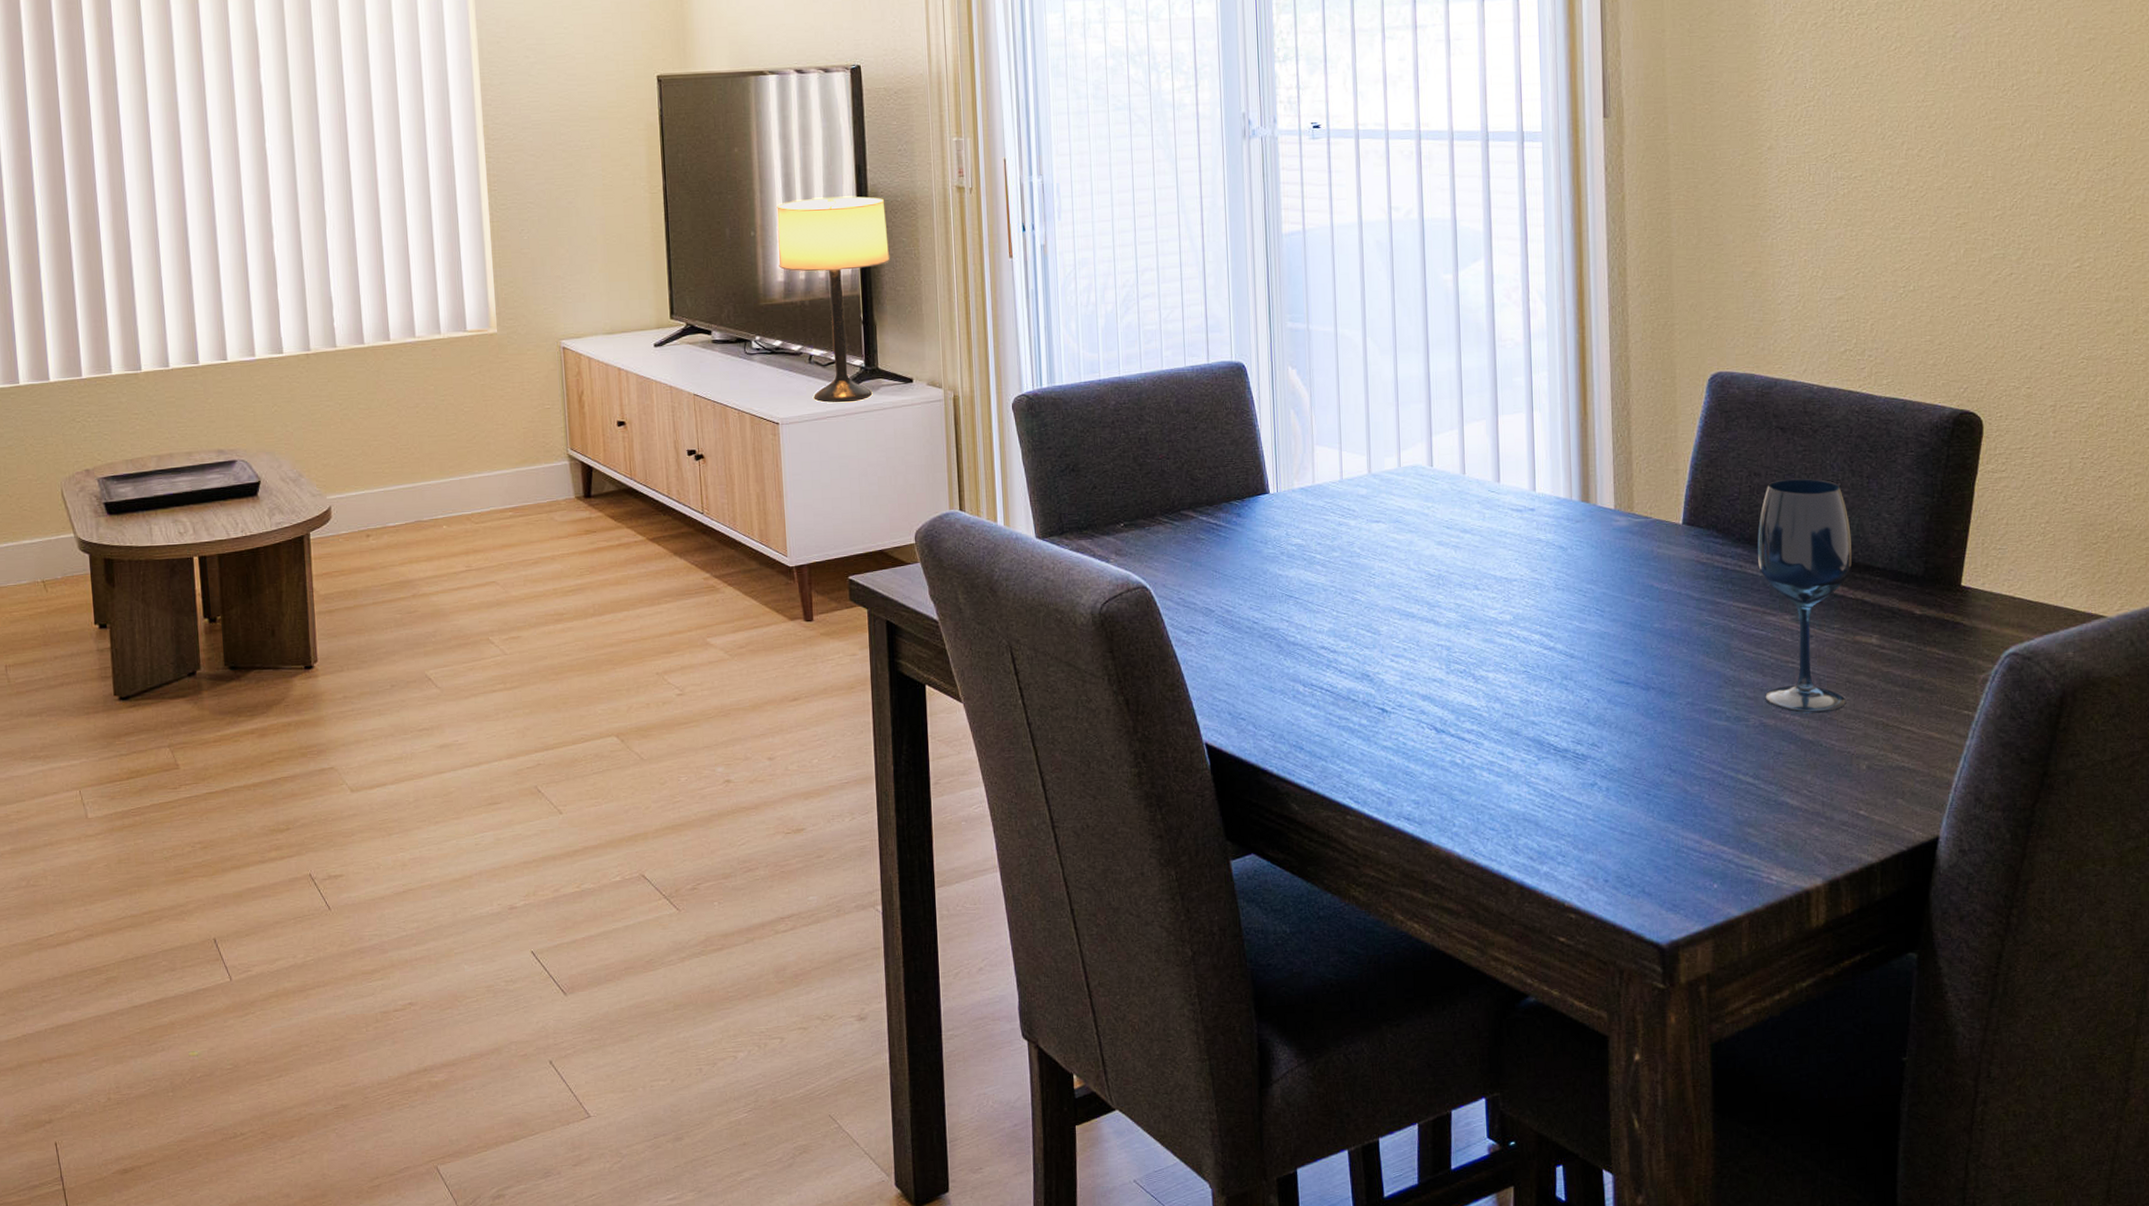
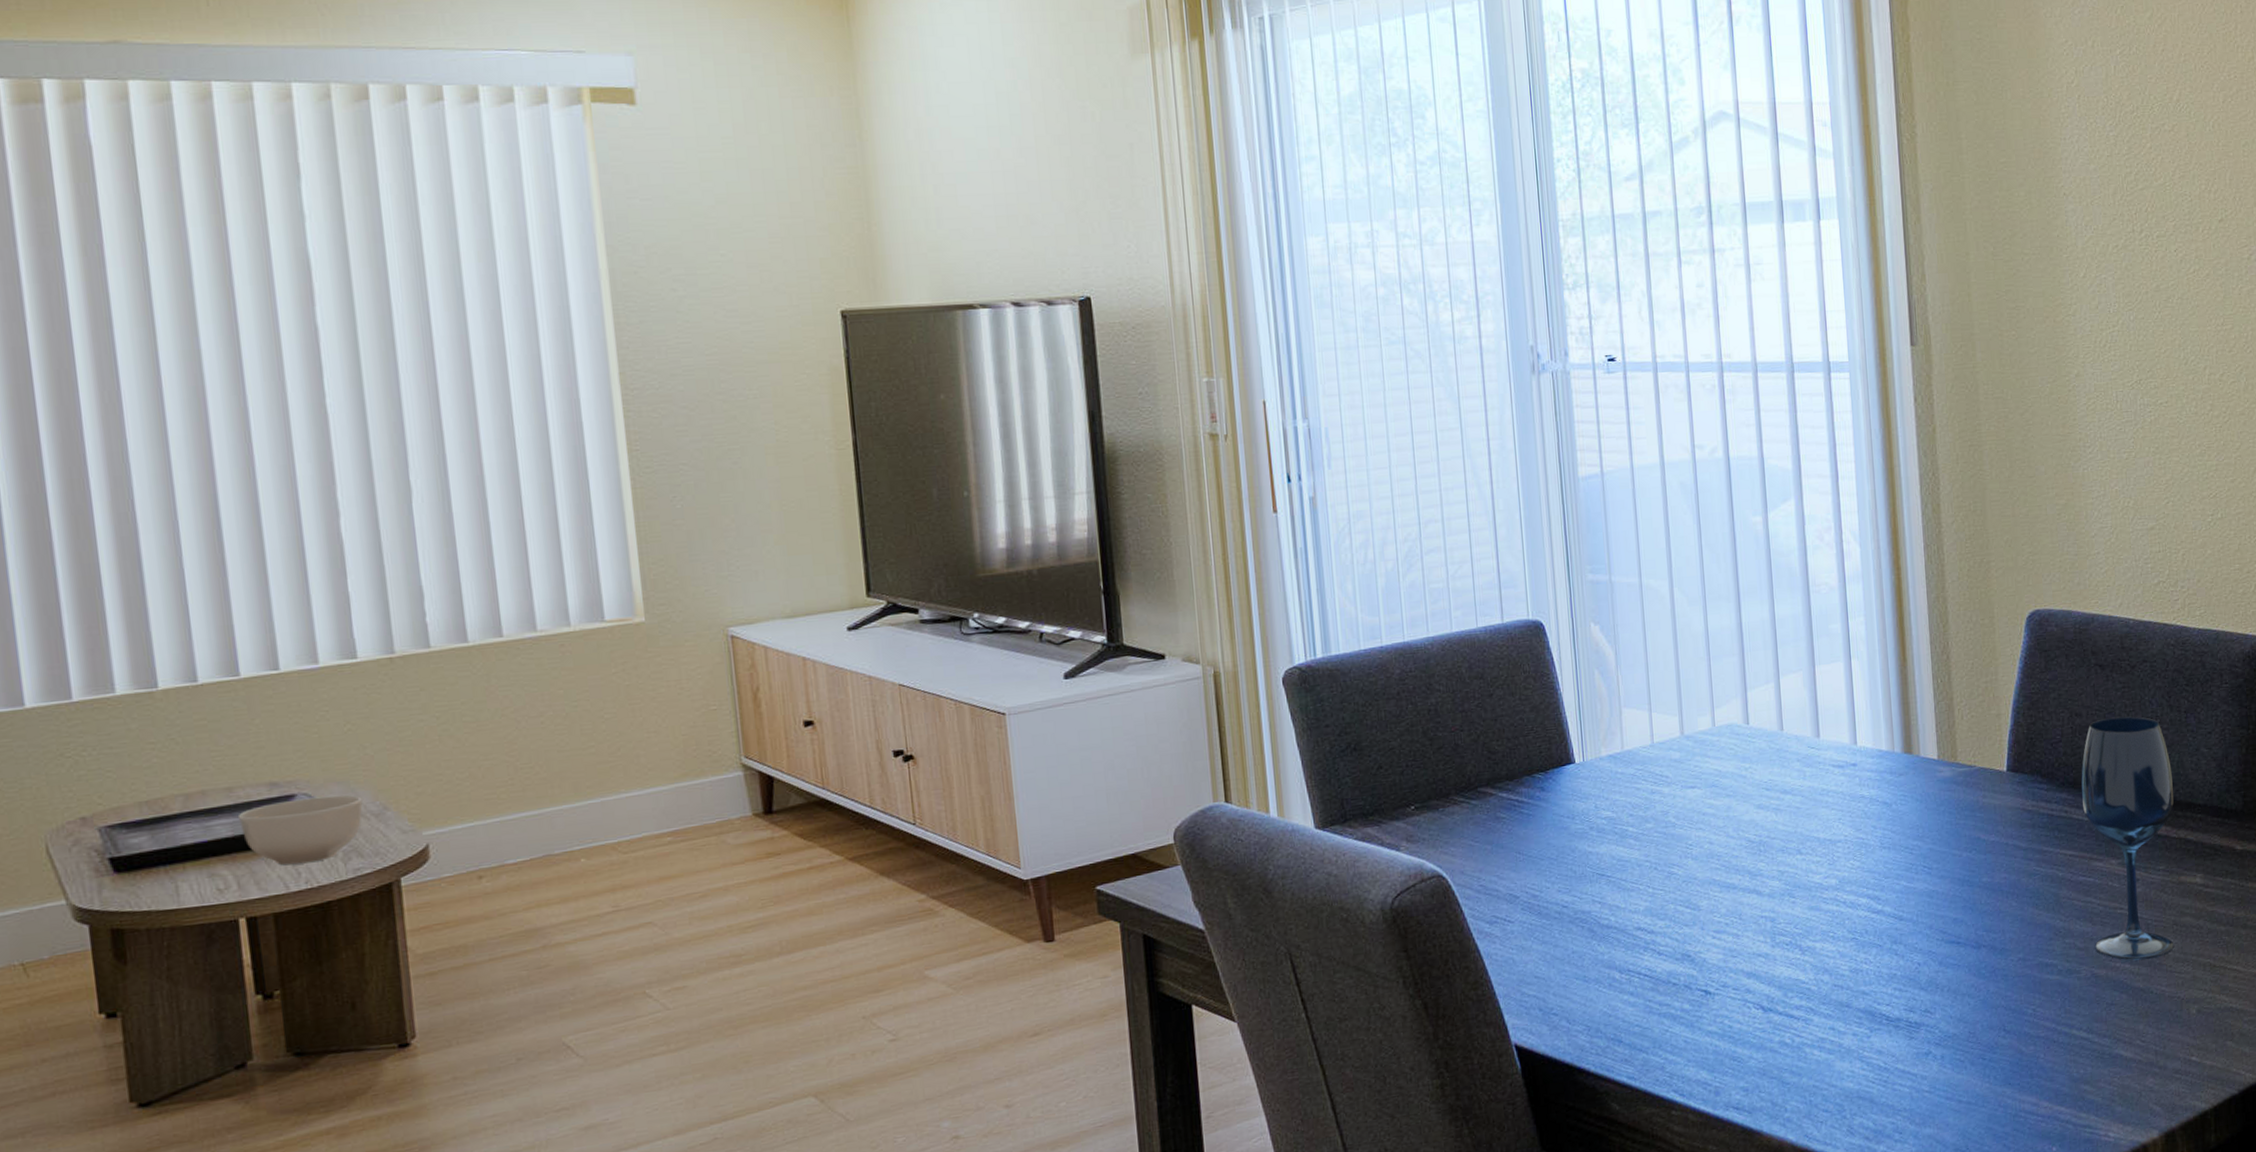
bowl: none [194,463,284,517] -> present [237,795,363,866]
table lamp: present [776,196,890,403] -> none [994,447,1134,687]

